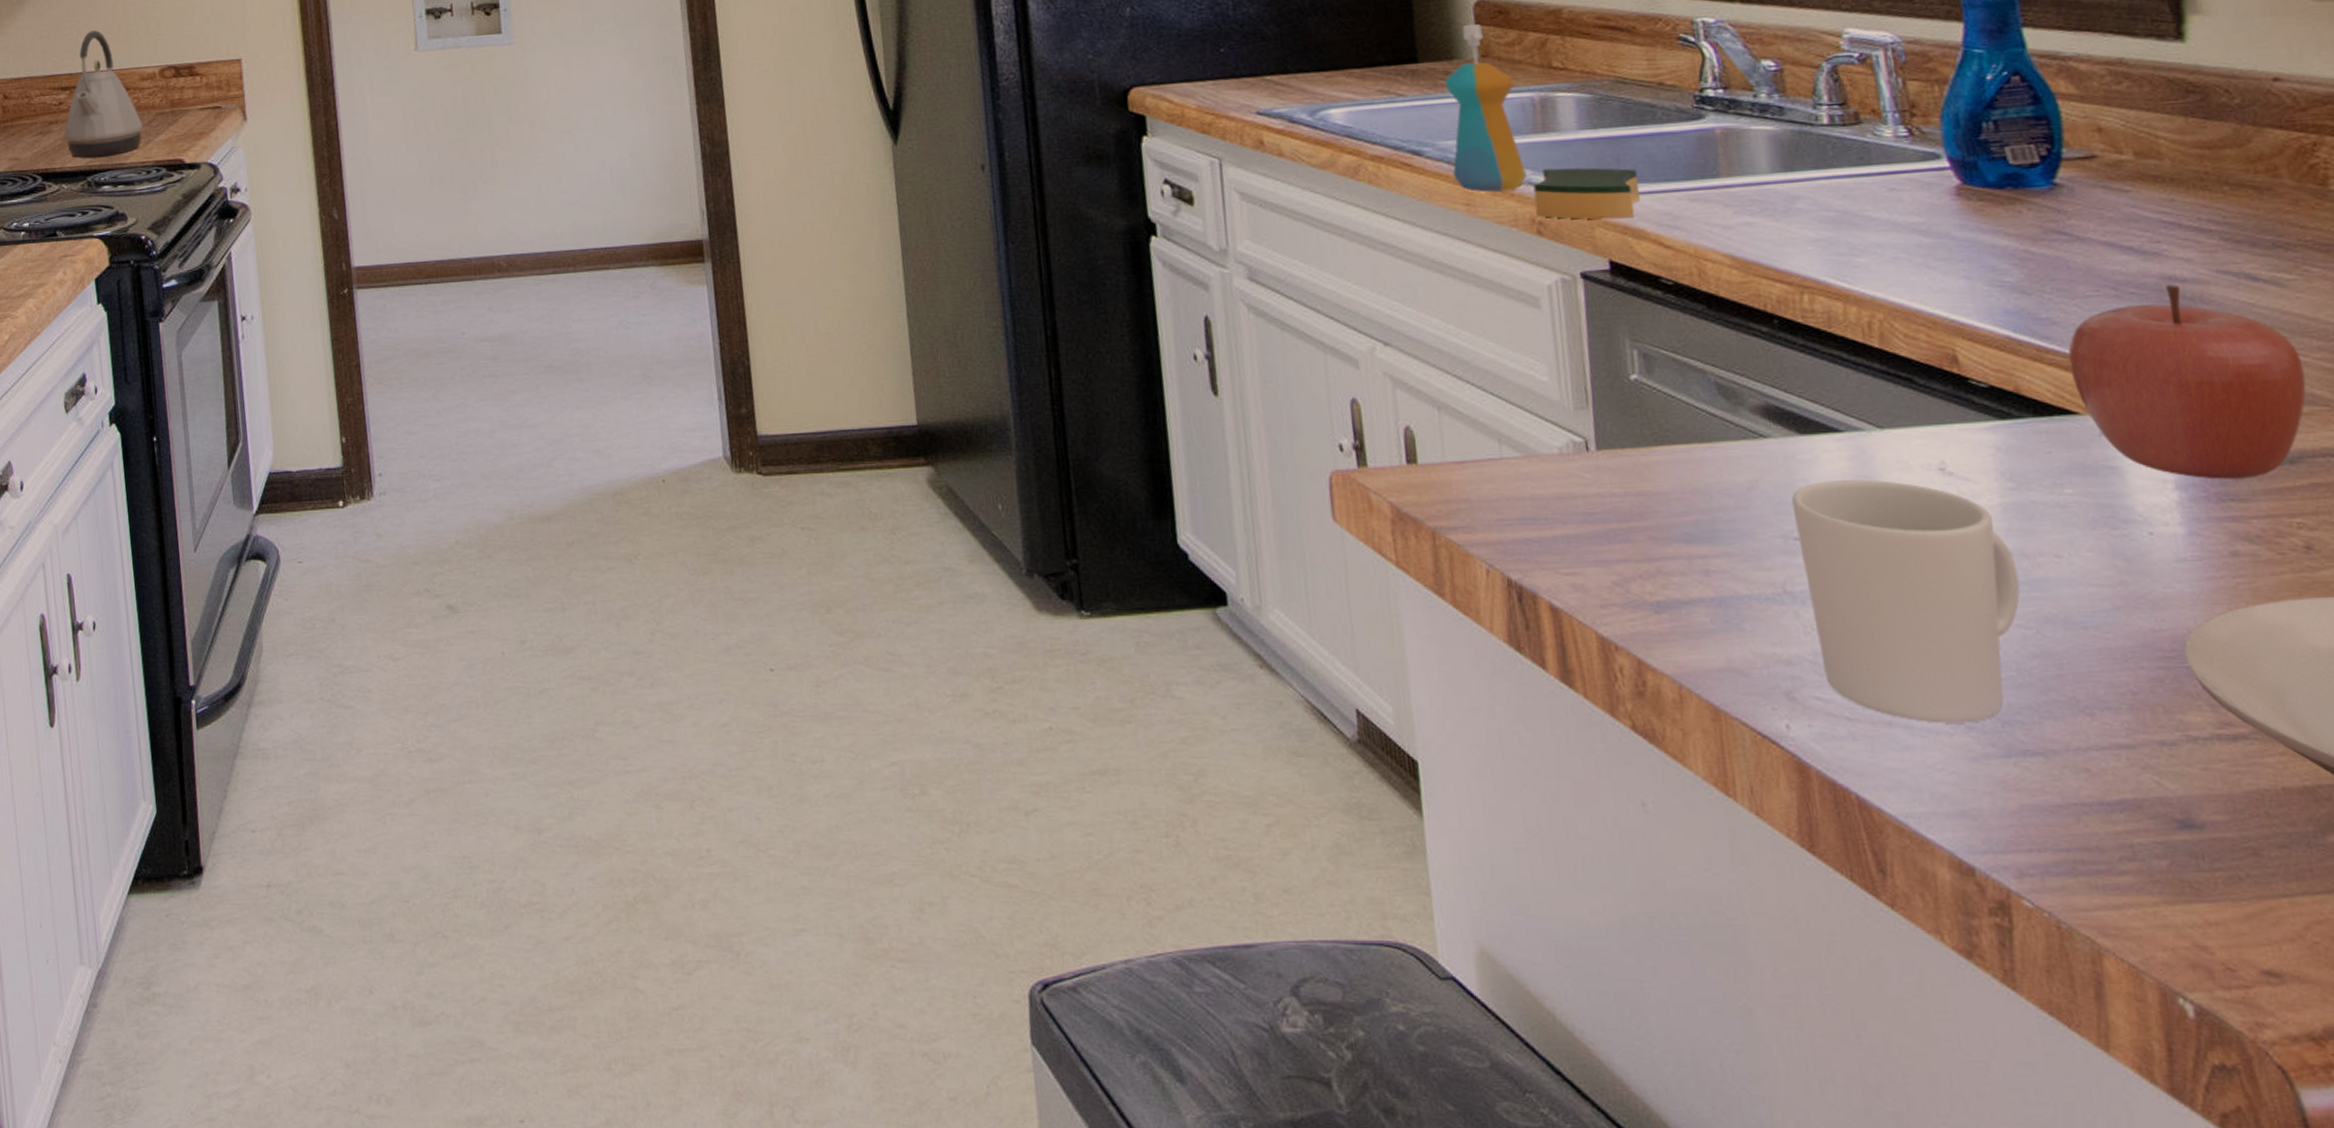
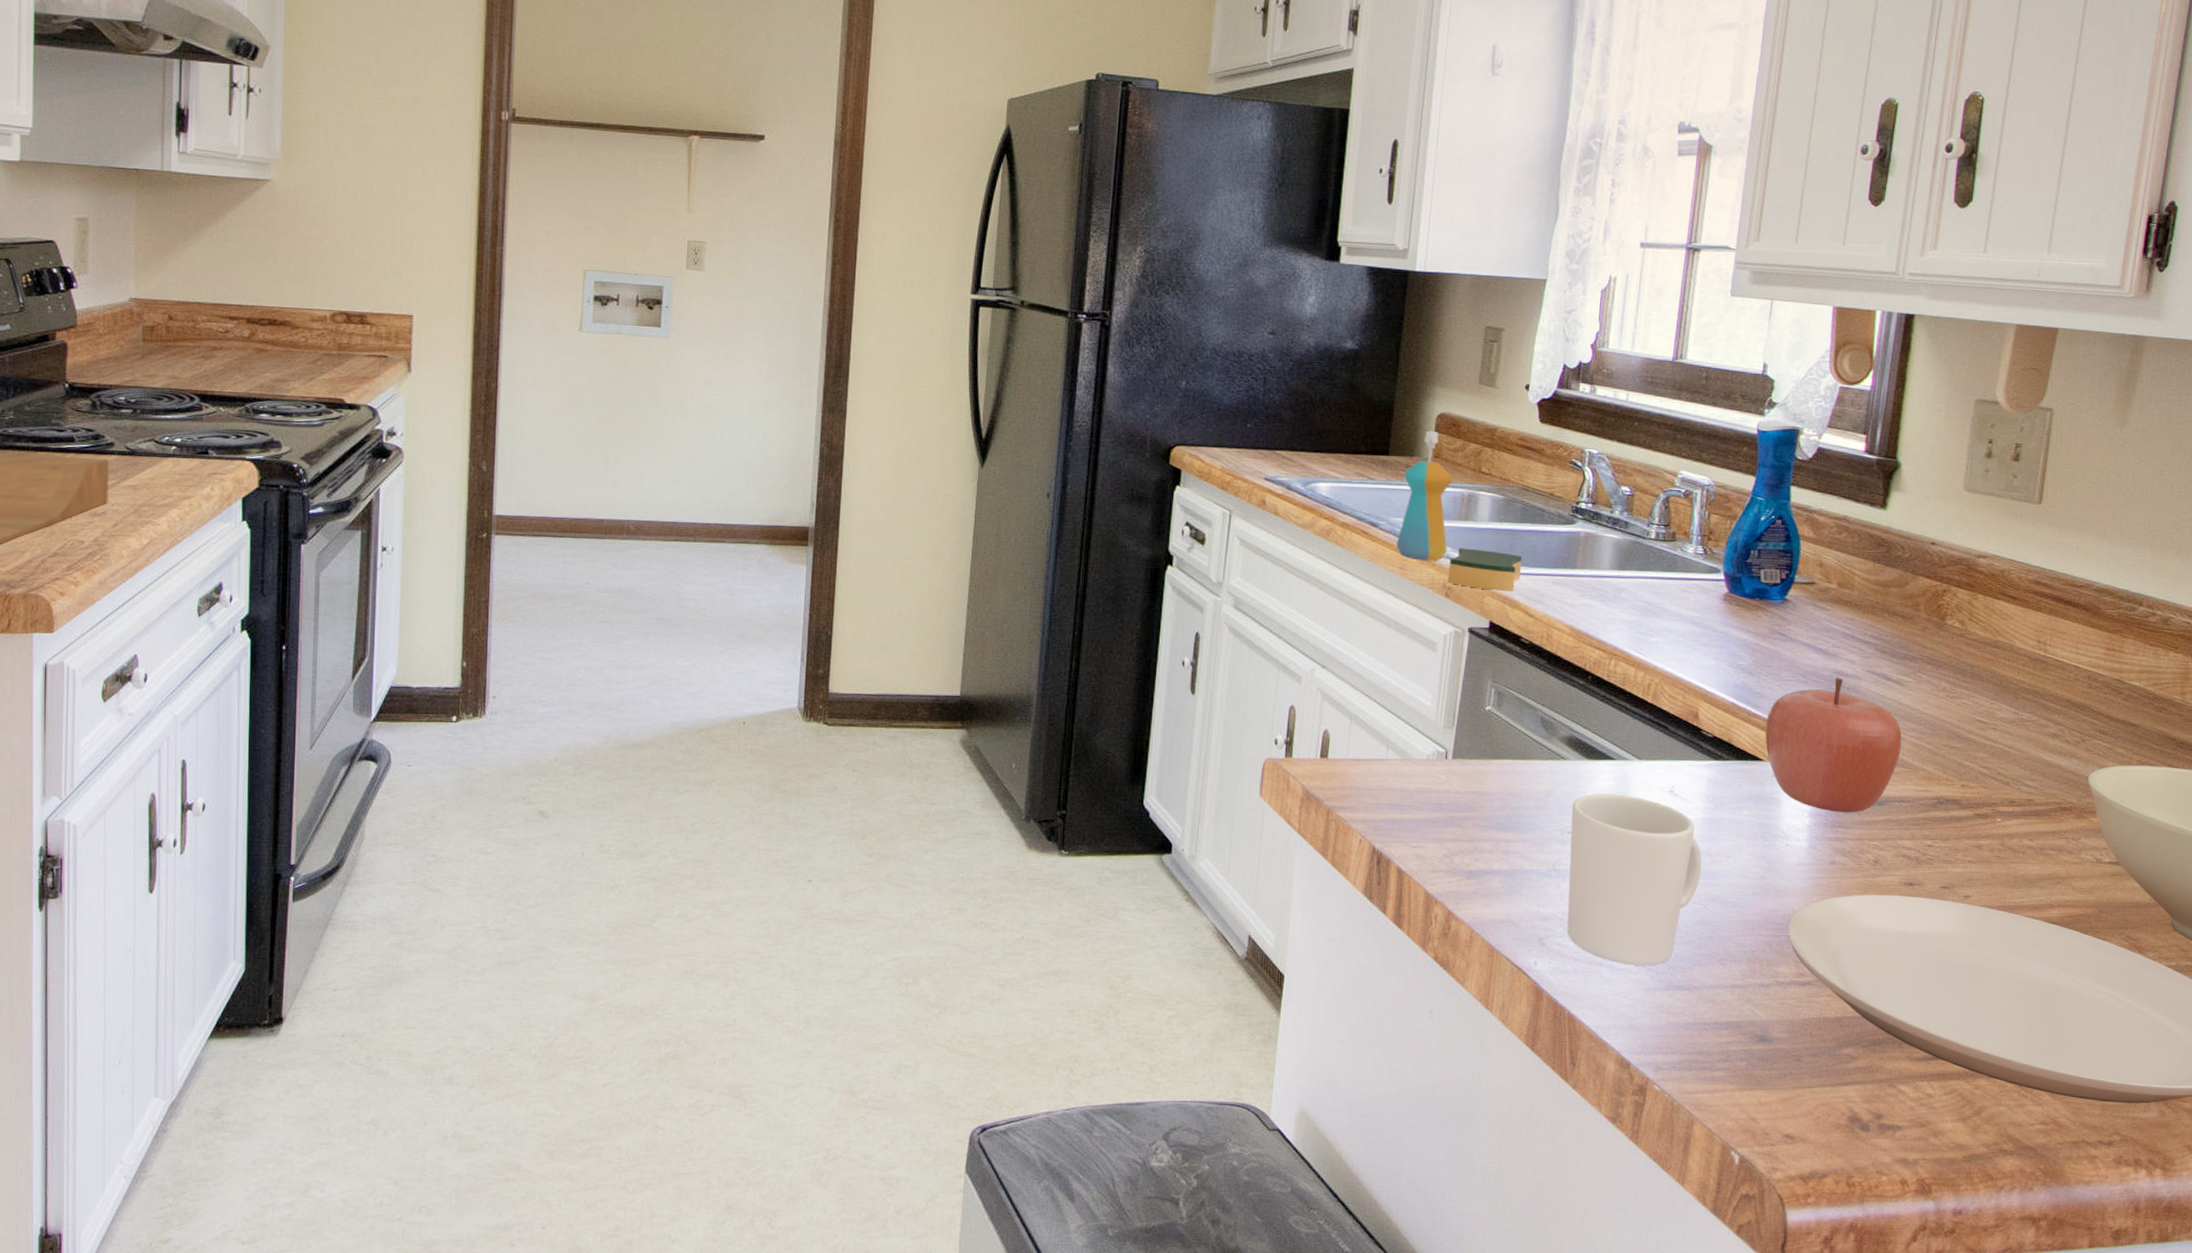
kettle: present [63,30,143,159] -> none [226,268,308,388]

